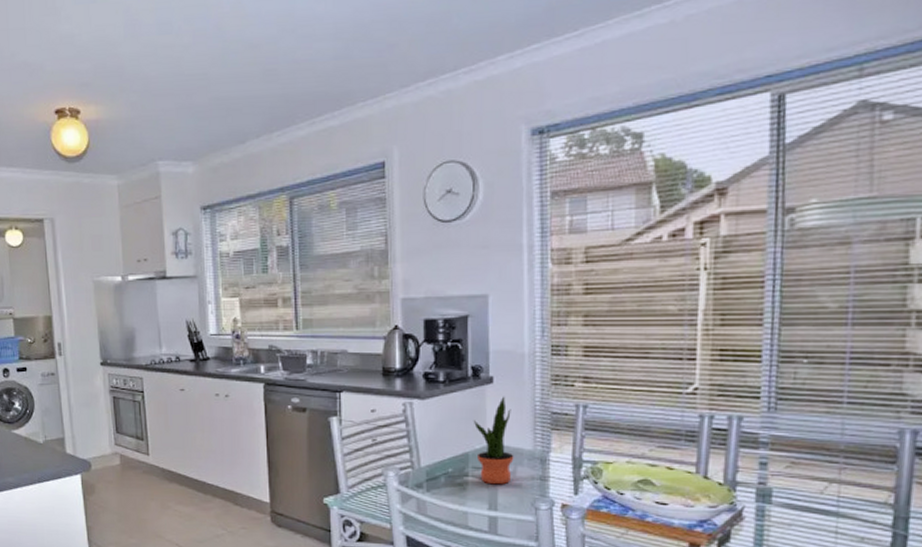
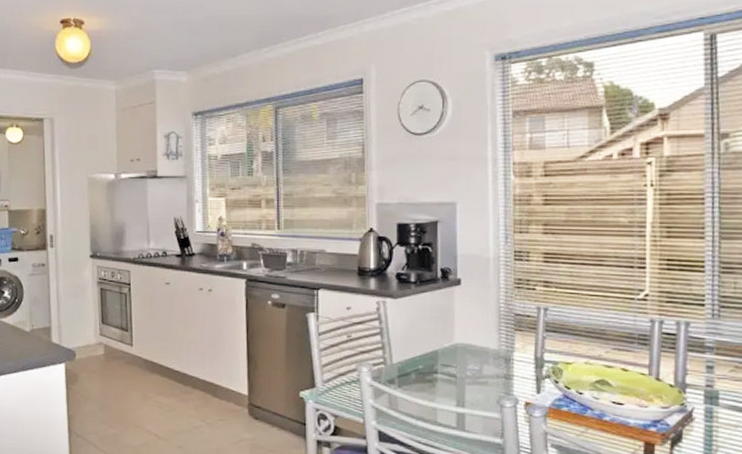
potted plant: present [473,396,514,484] -> none [442,297,481,381]

